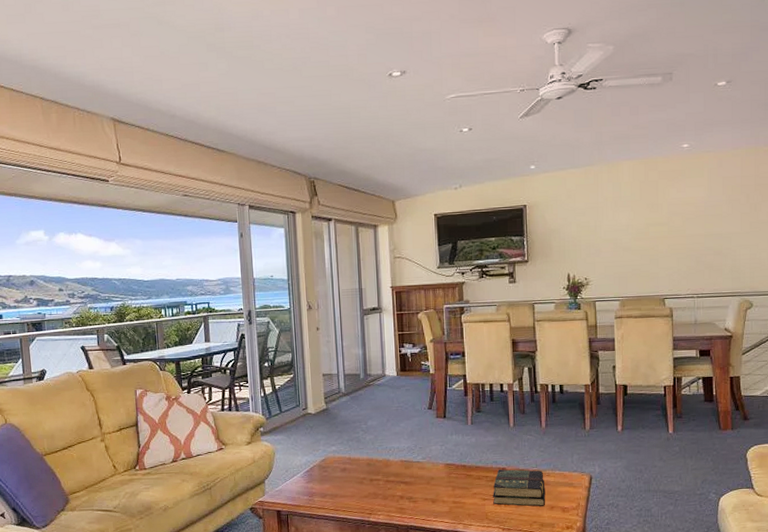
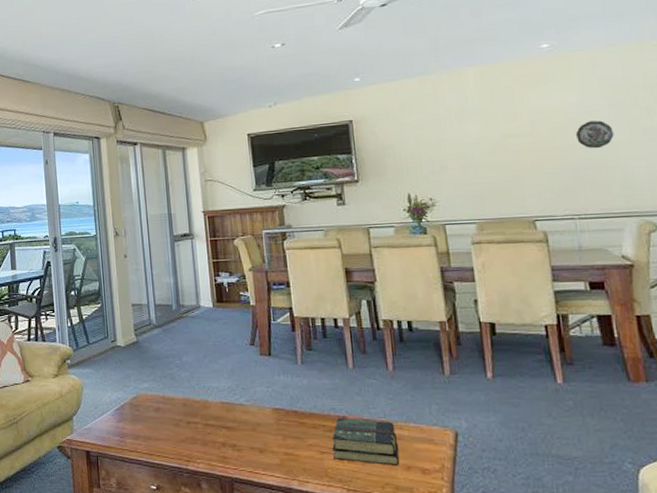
decorative plate: none [702,214,729,238] -> present [576,120,614,149]

